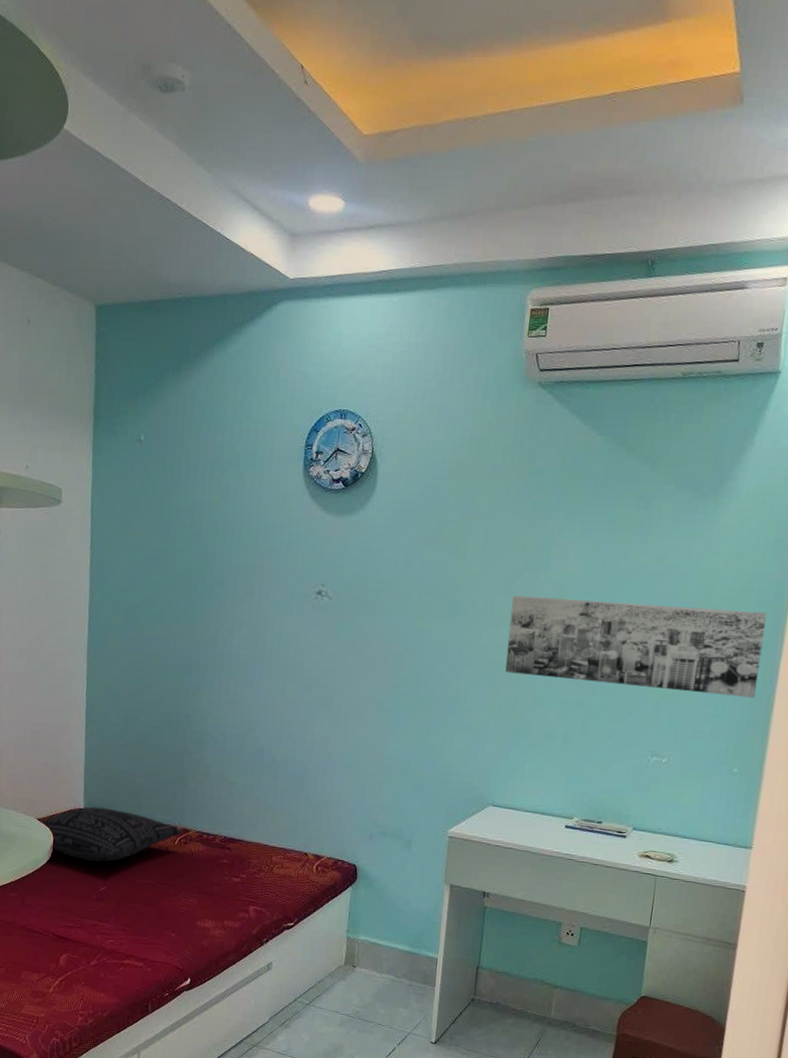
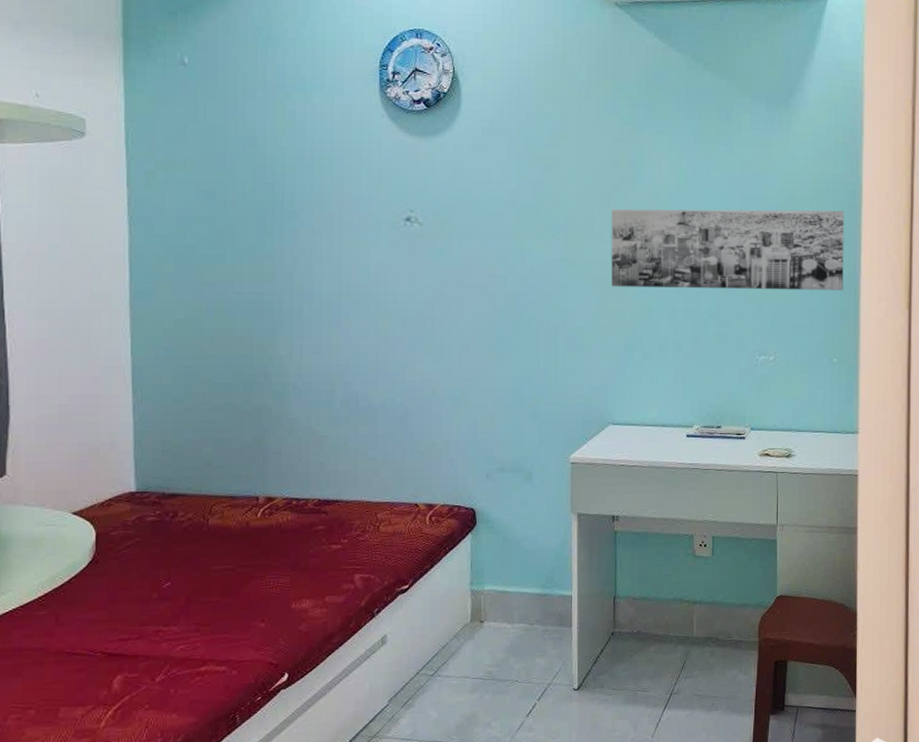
pillow: present [40,806,183,862] -> none [76,486,266,554]

